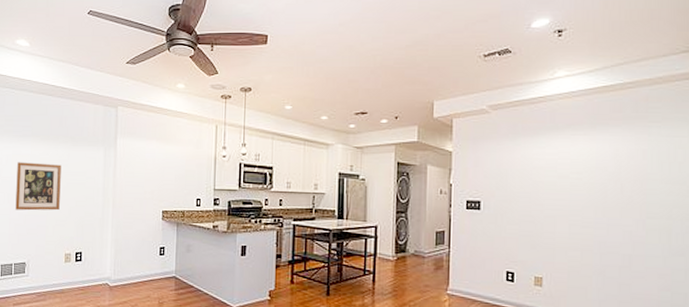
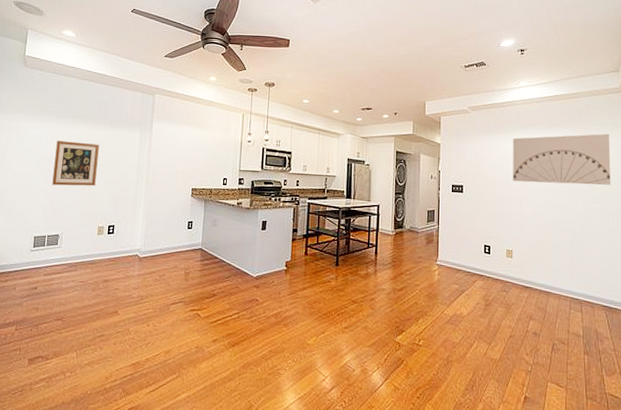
wall art: none [544,132,677,198] -> present [513,133,611,185]

